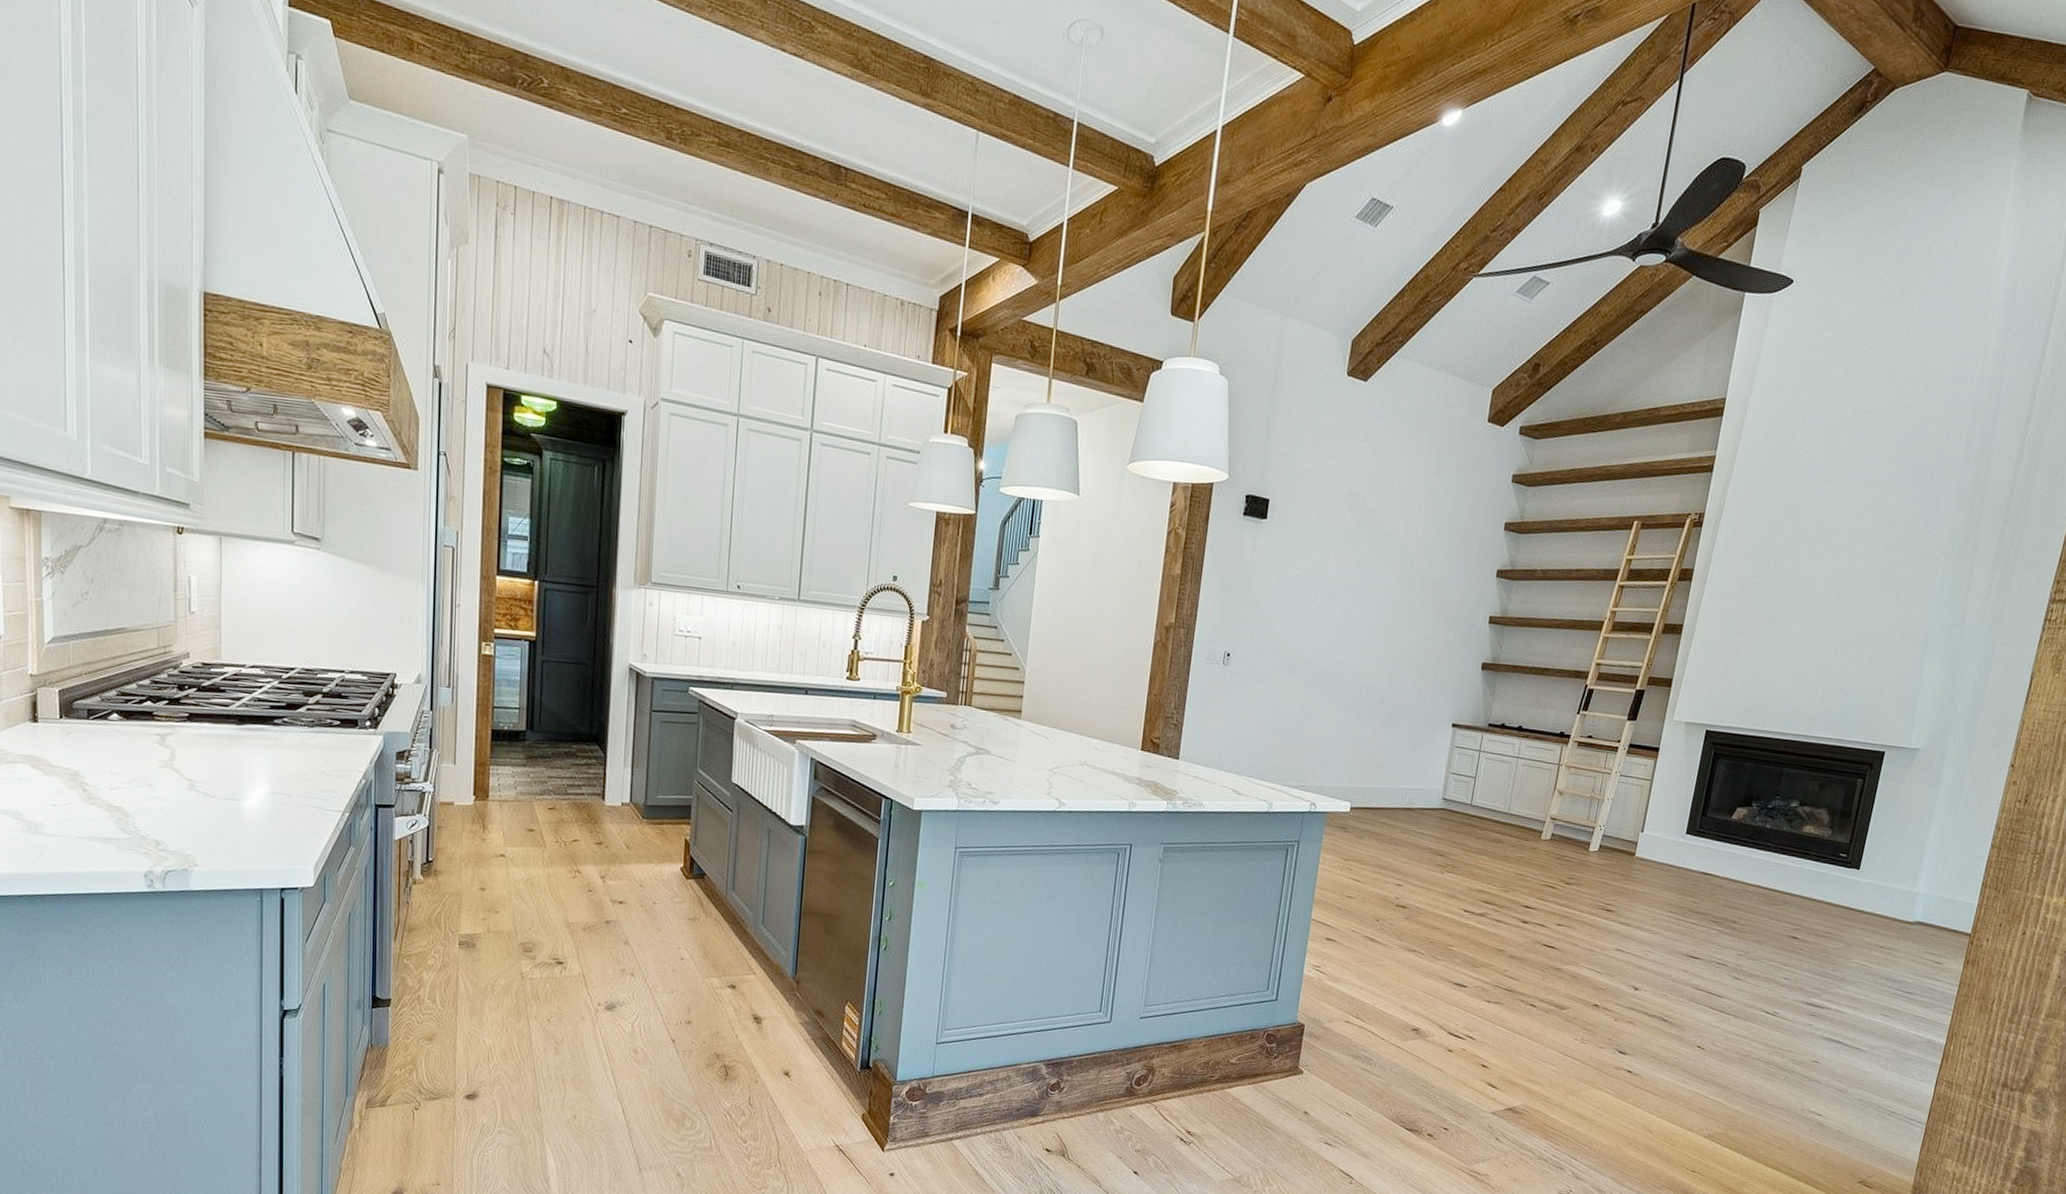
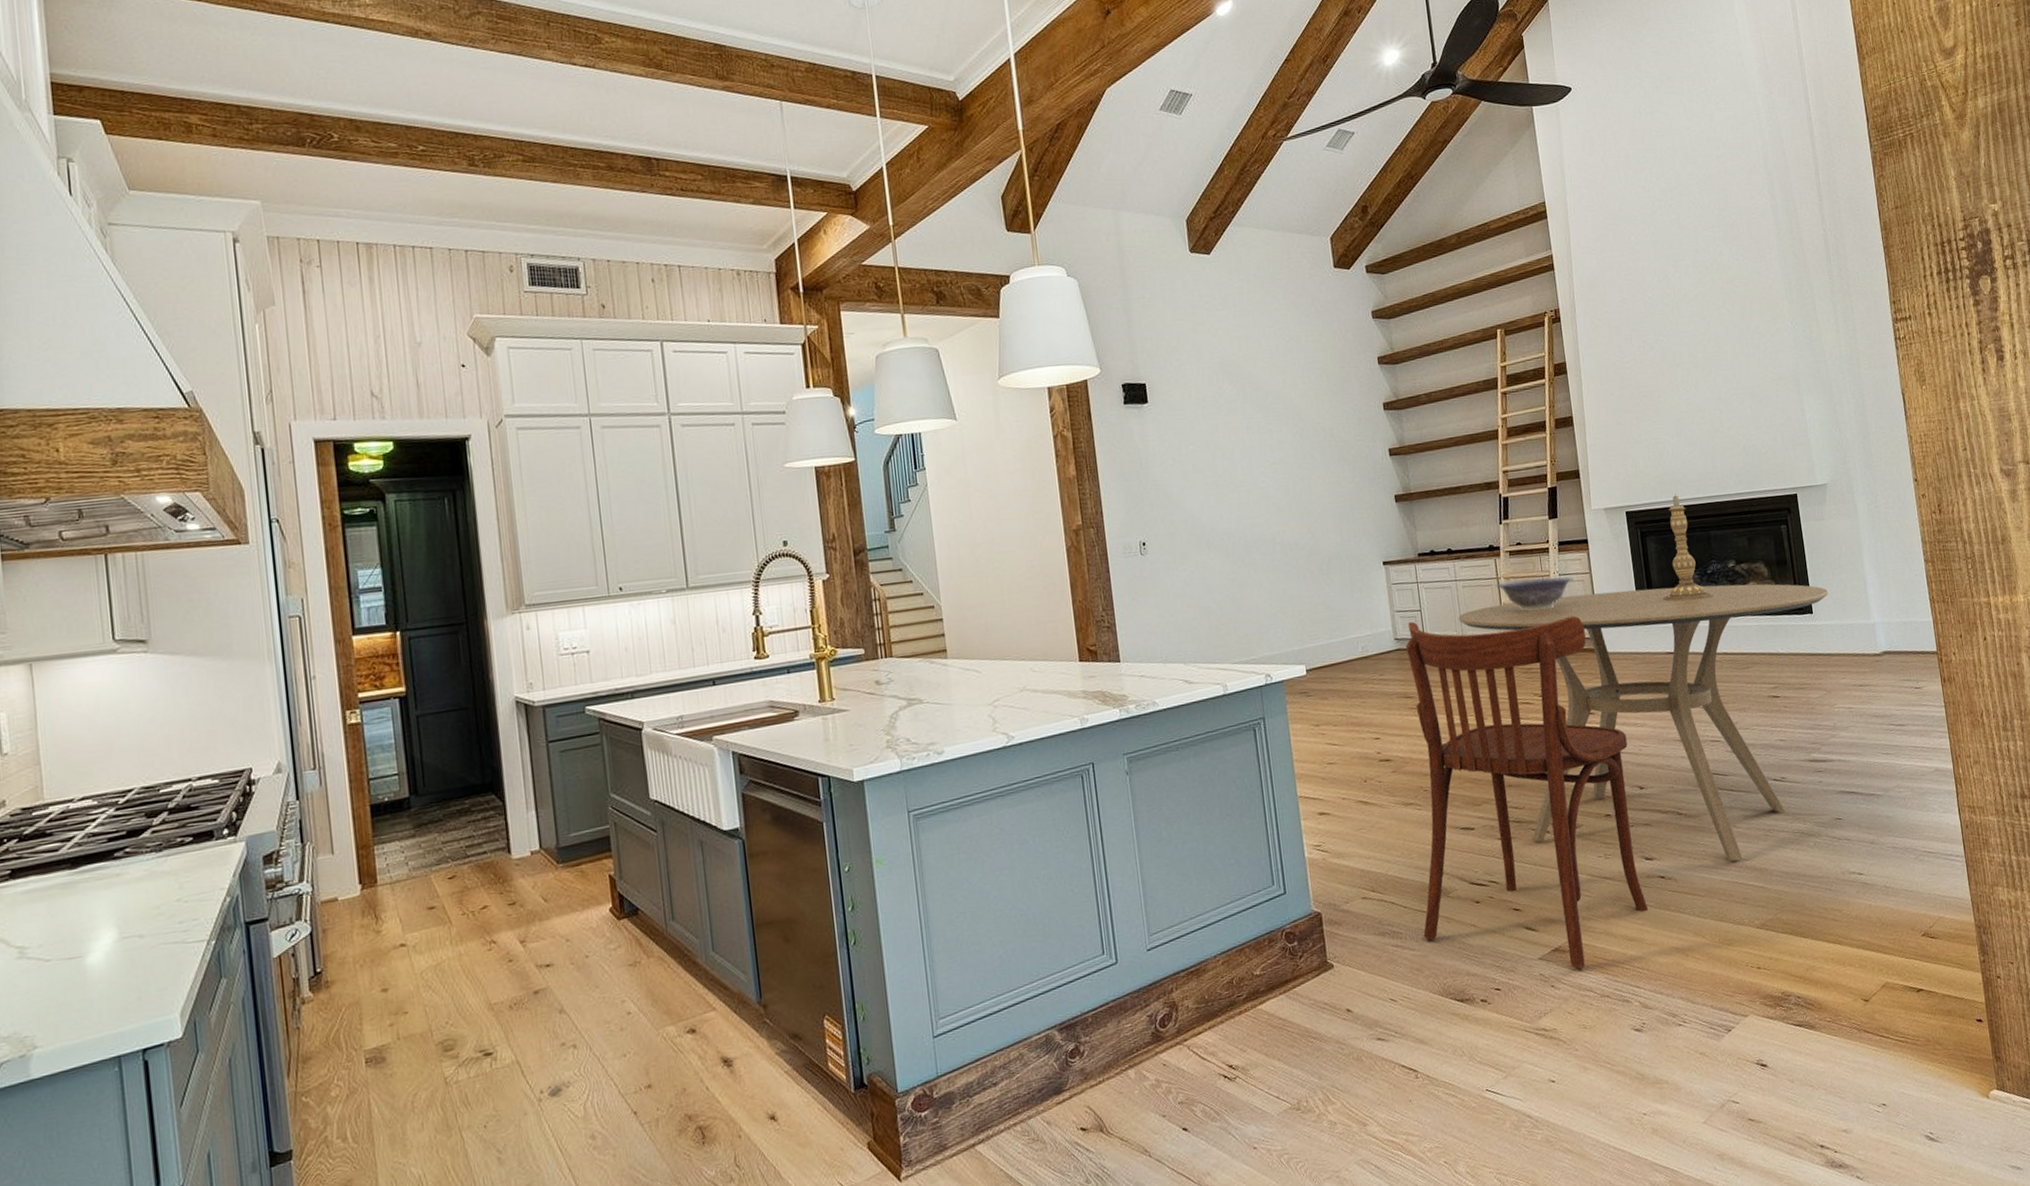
dining chair: none [1392,786,1637,1131] -> present [1405,615,1649,969]
dining table: none [1509,789,1883,1075] -> present [1458,584,1829,861]
decorative bowl: none [1555,770,1633,806] -> present [1496,576,1573,611]
candlestick: none [1715,724,1768,831] -> present [1663,494,1714,601]

